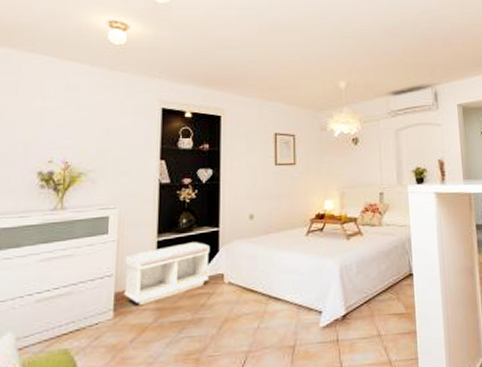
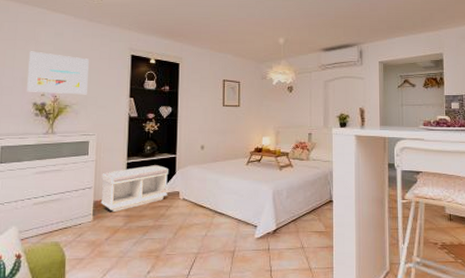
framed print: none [30,108,109,159] -> present [27,51,89,95]

